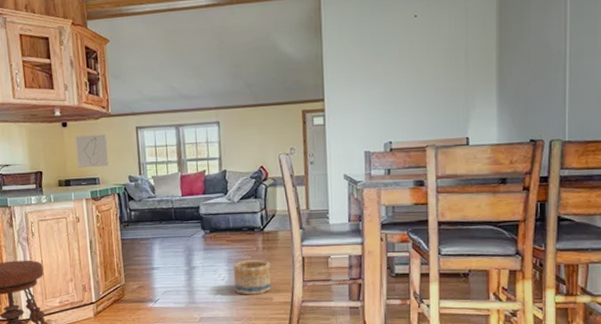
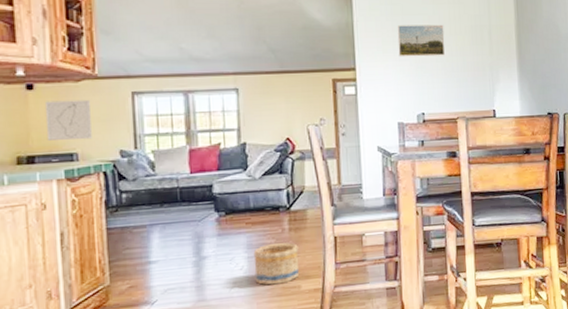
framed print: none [366,50,416,86] -> present [397,24,445,57]

